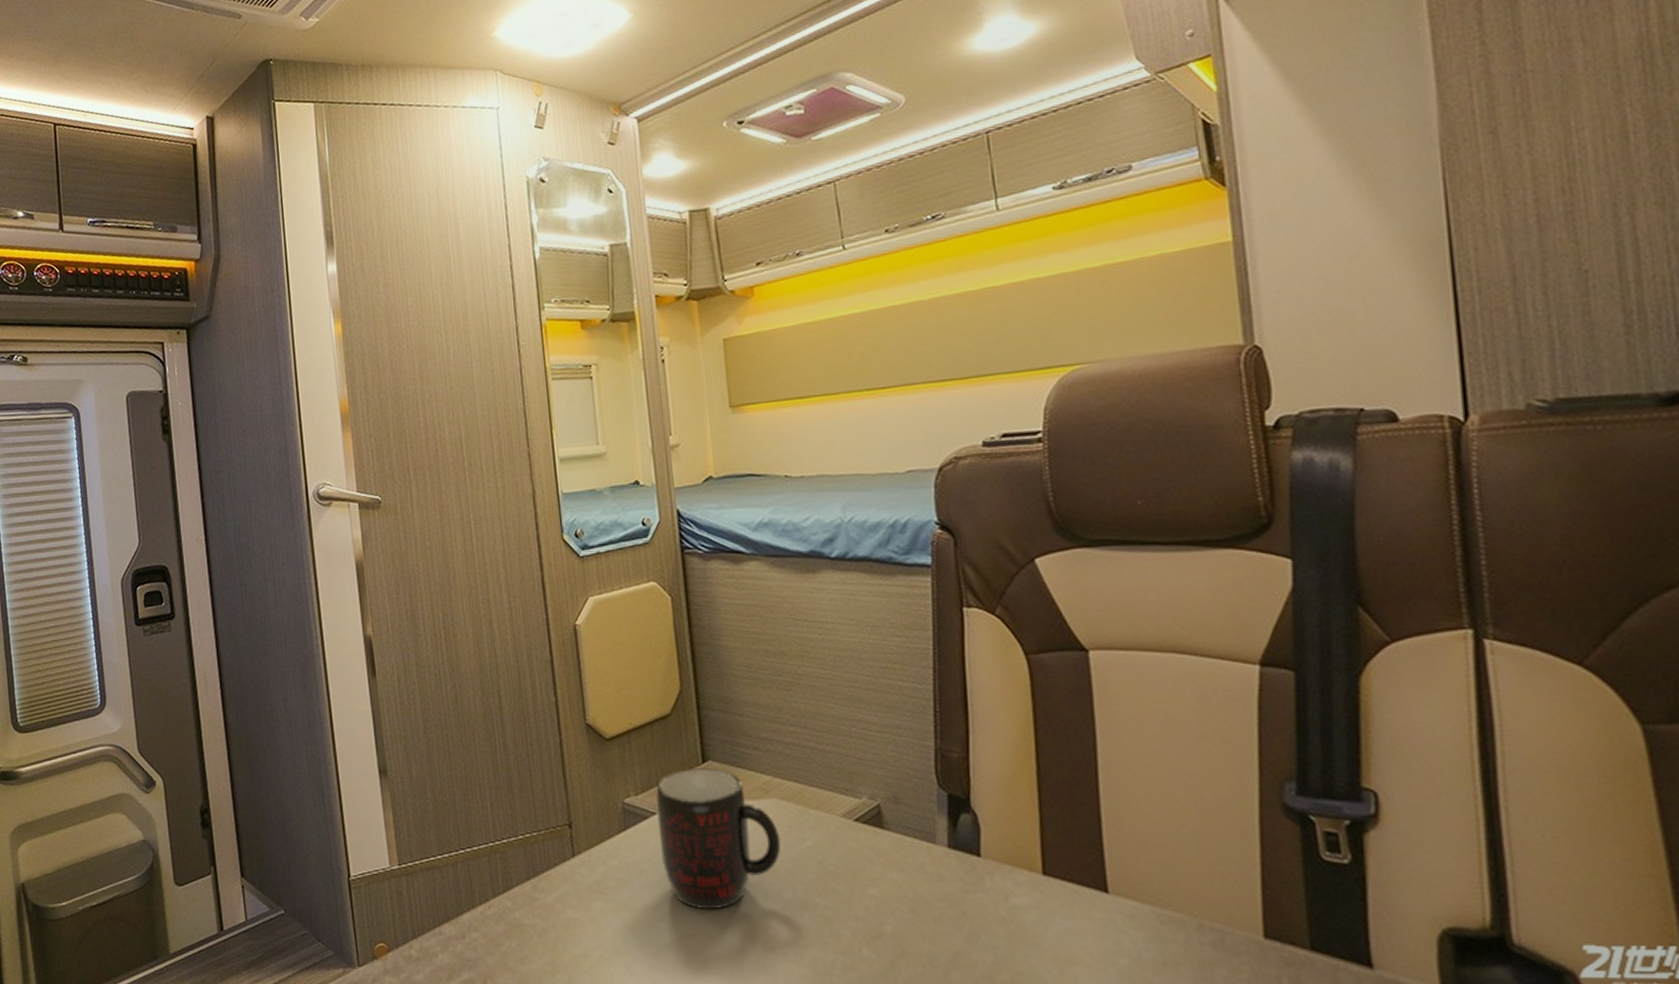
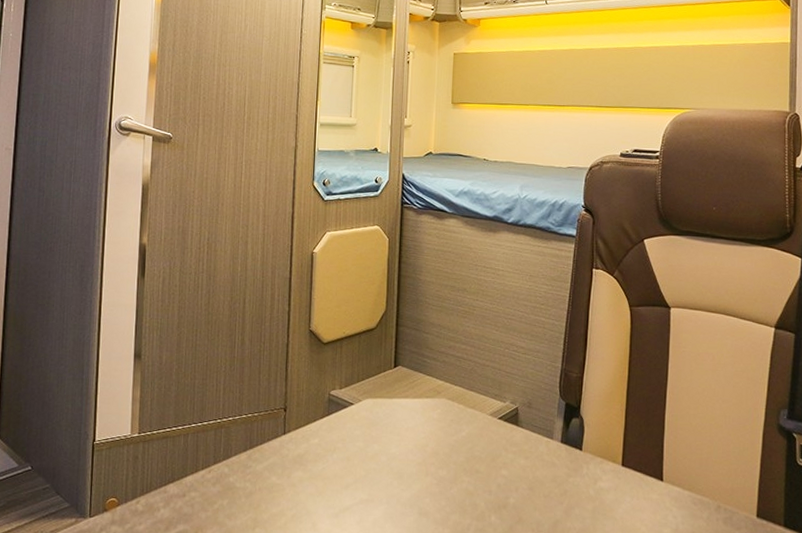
mug: present [656,767,782,910] -> none [353,370,444,482]

